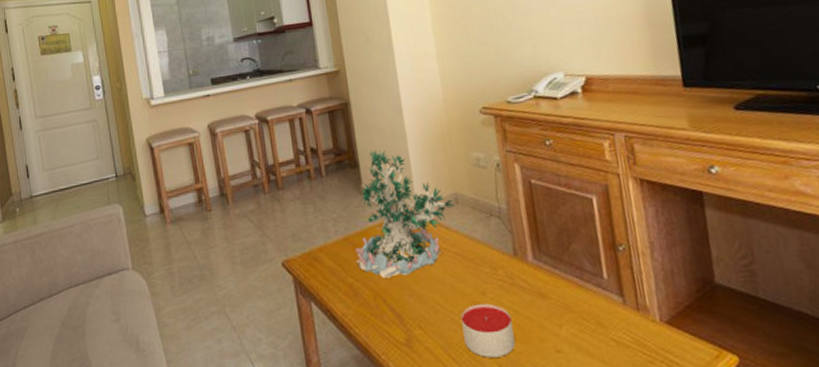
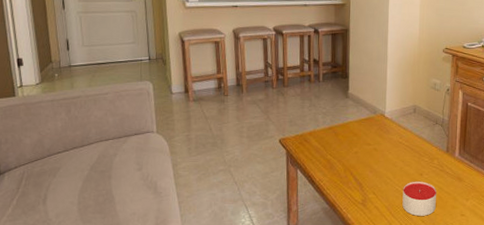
plant: present [355,150,456,278] -> none [335,67,413,158]

